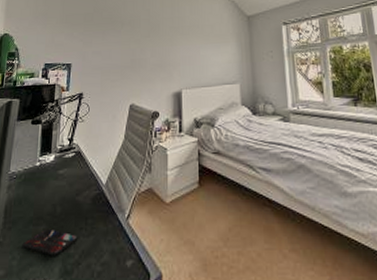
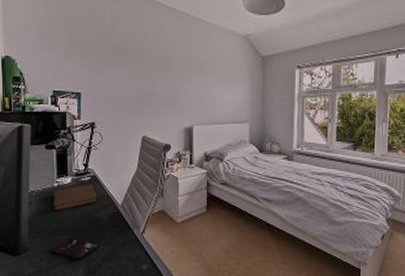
notebook: none [33,161,81,196] -> present [54,184,98,211]

